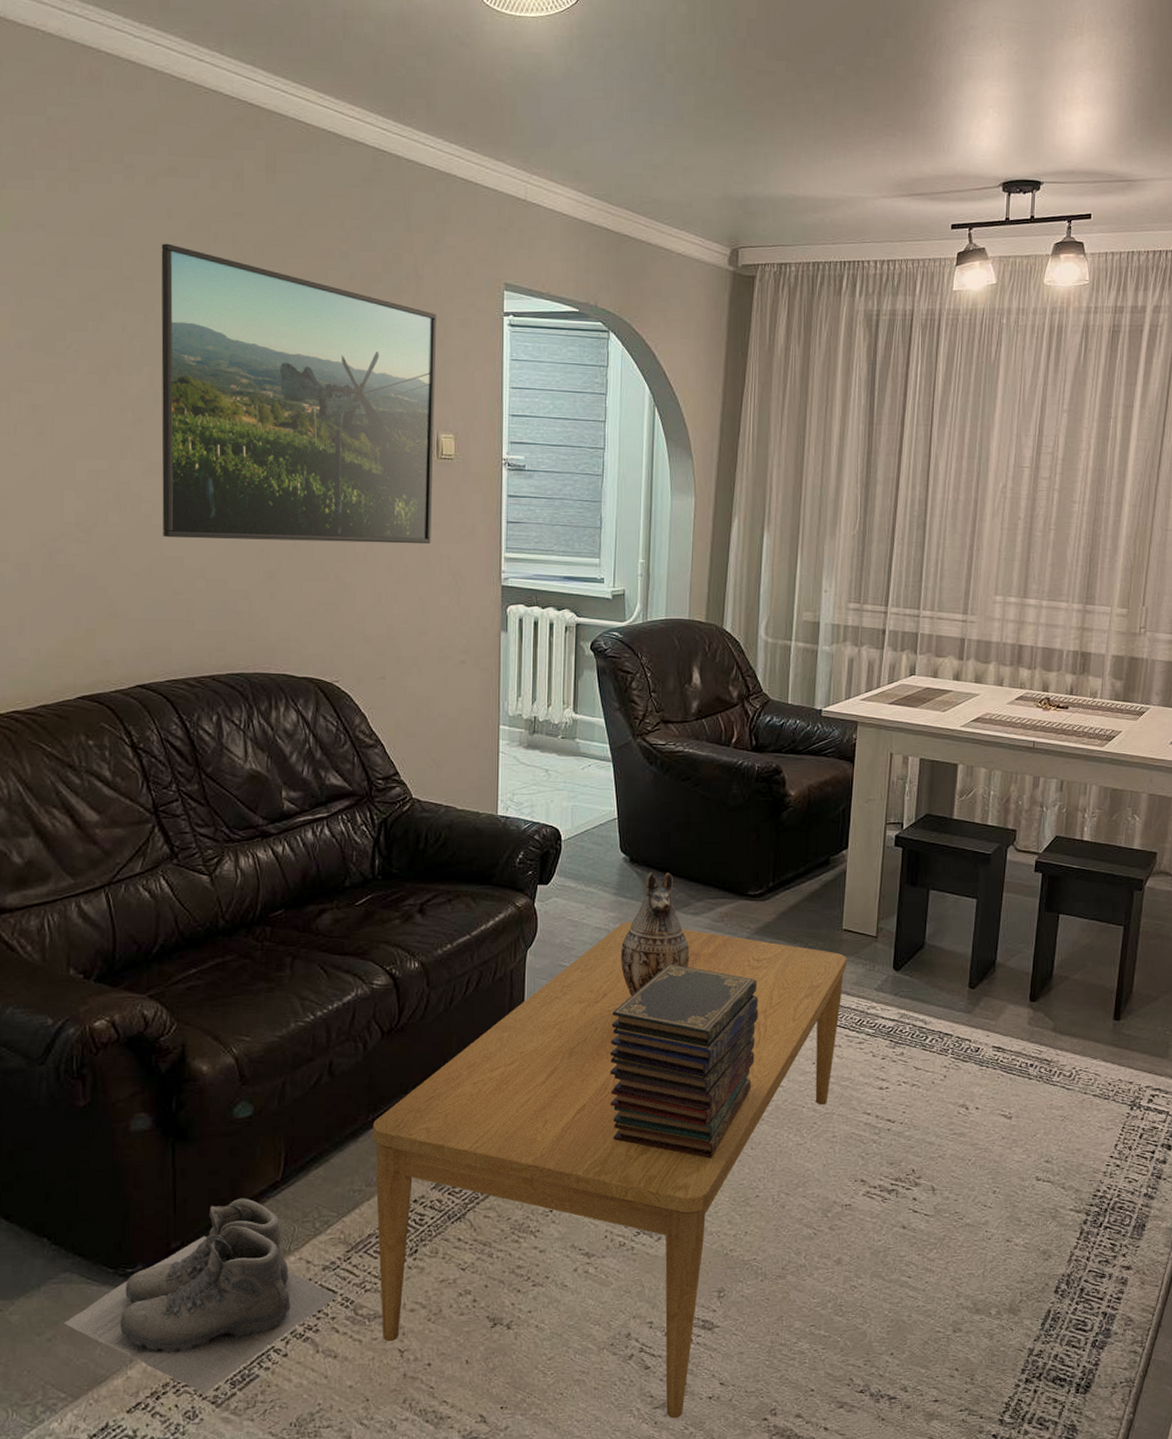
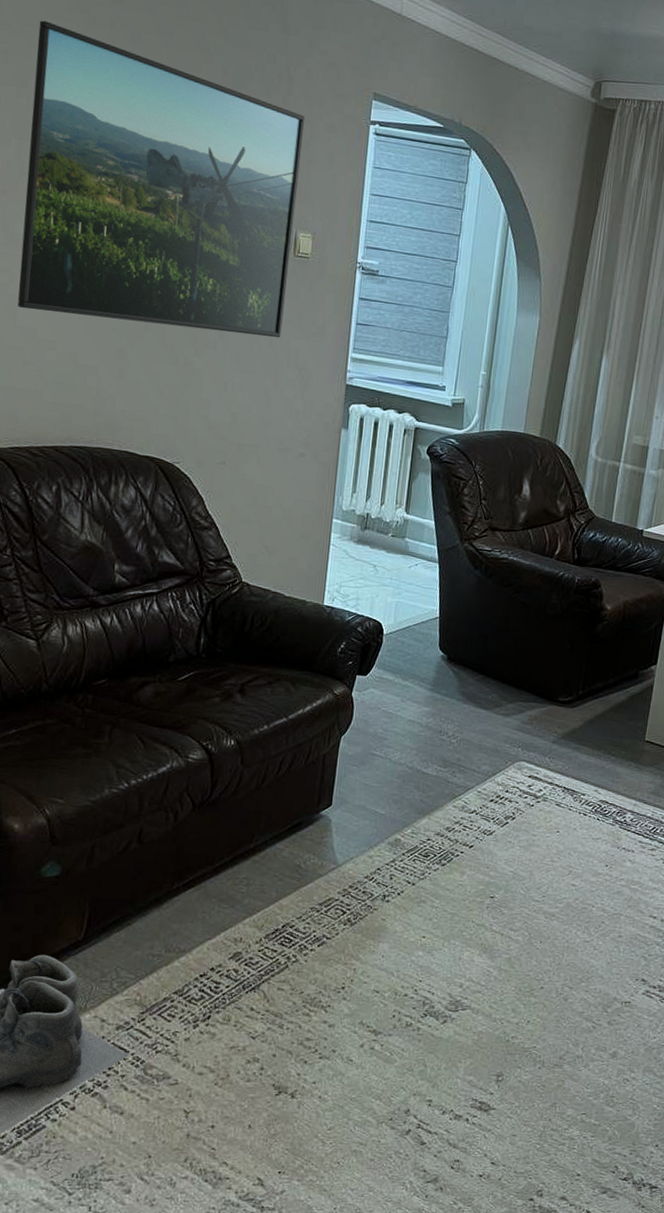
coffee table: present [373,921,847,1419] -> none [169,717,647,1194]
book stack: present [610,964,758,1159] -> none [408,760,560,949]
decorative vase: present [620,873,690,996] -> none [430,672,498,789]

